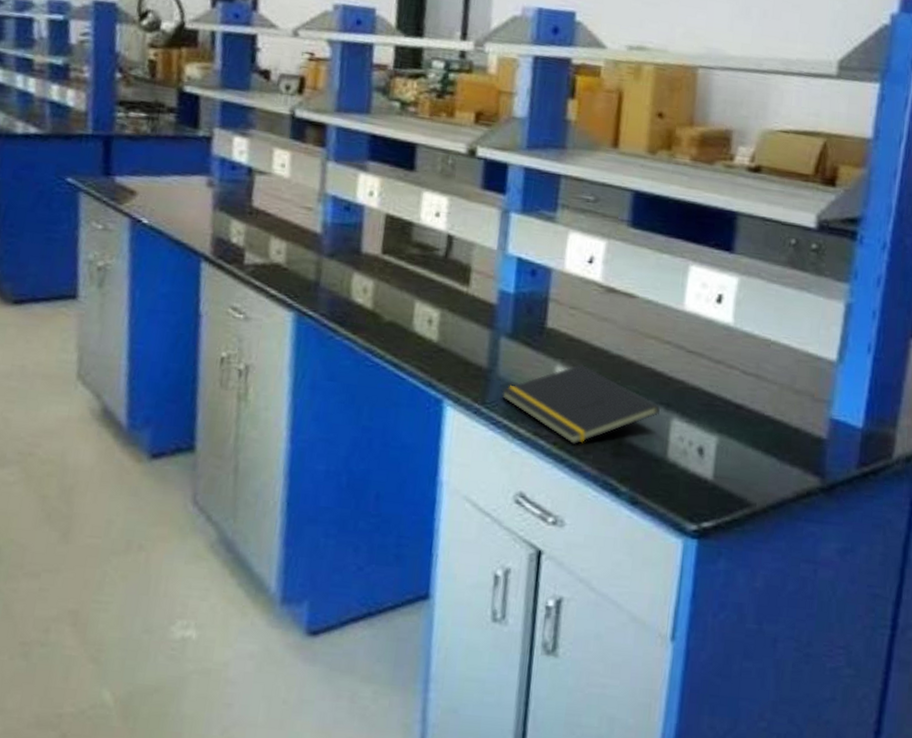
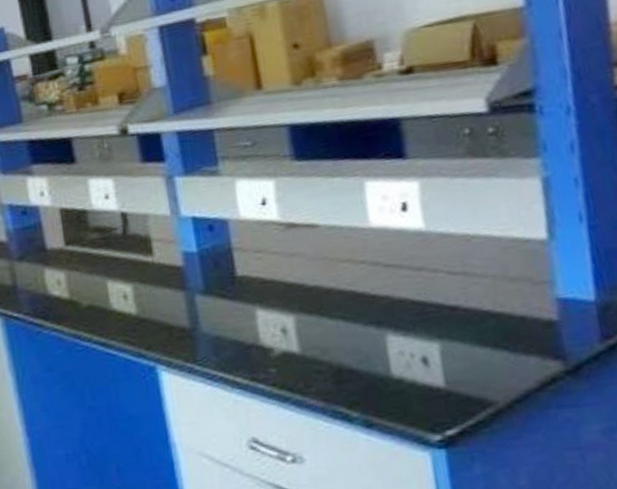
notepad: present [501,364,661,444] -> none [208,302,372,381]

